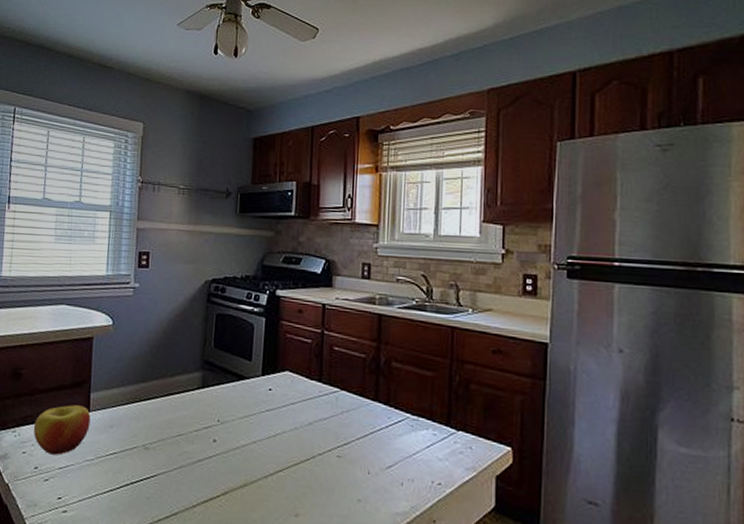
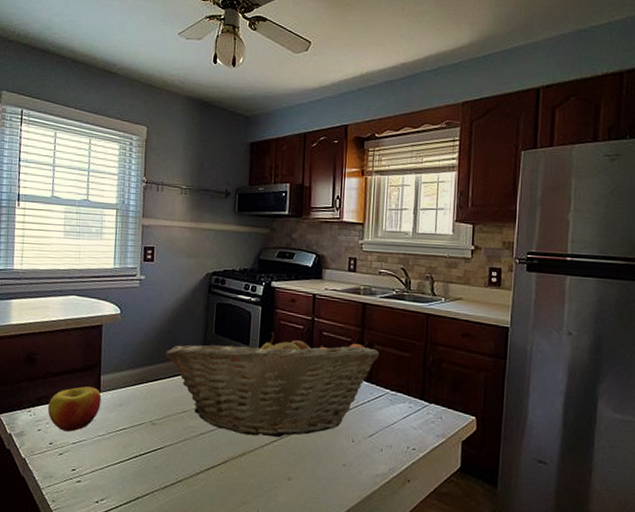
fruit basket: none [160,346,397,467] -> present [165,332,379,438]

